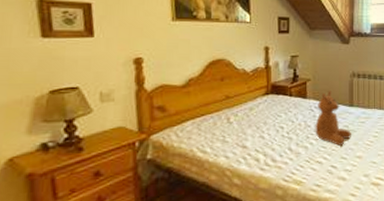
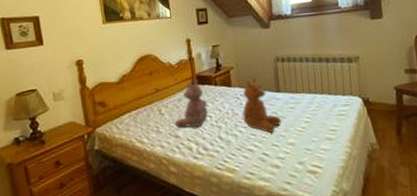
stuffed animal: none [243,88,280,138] -> present [174,79,208,128]

